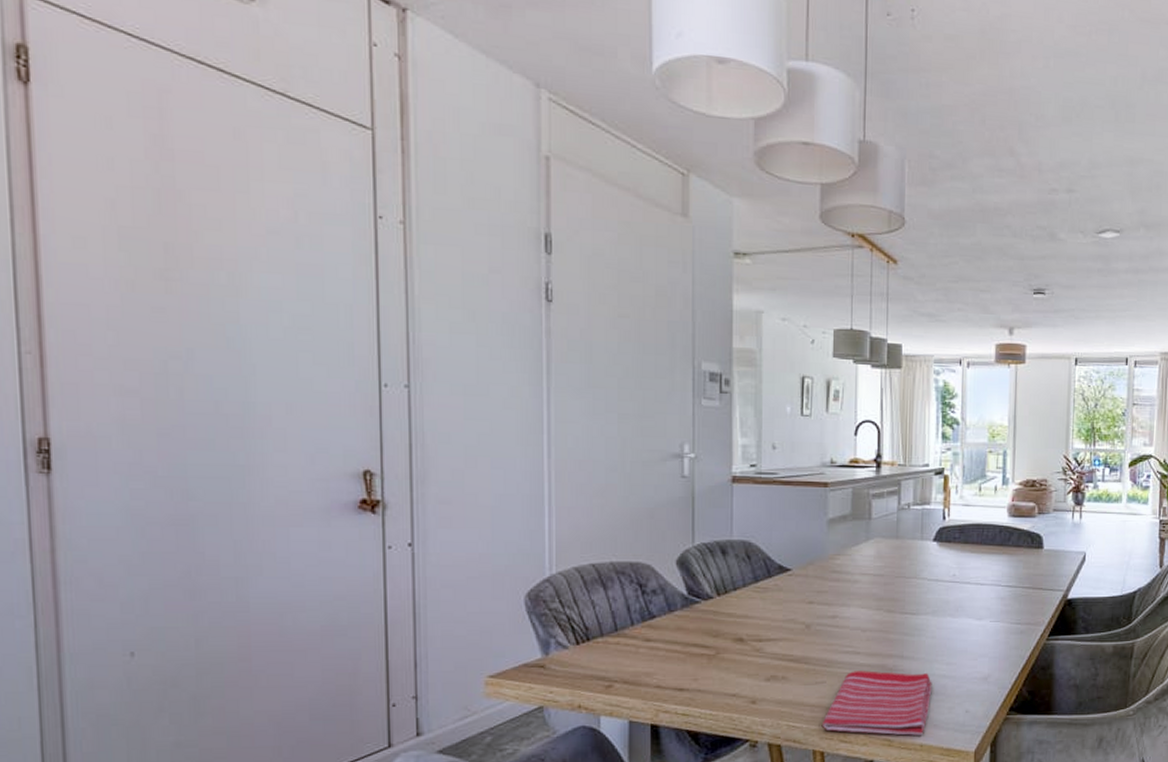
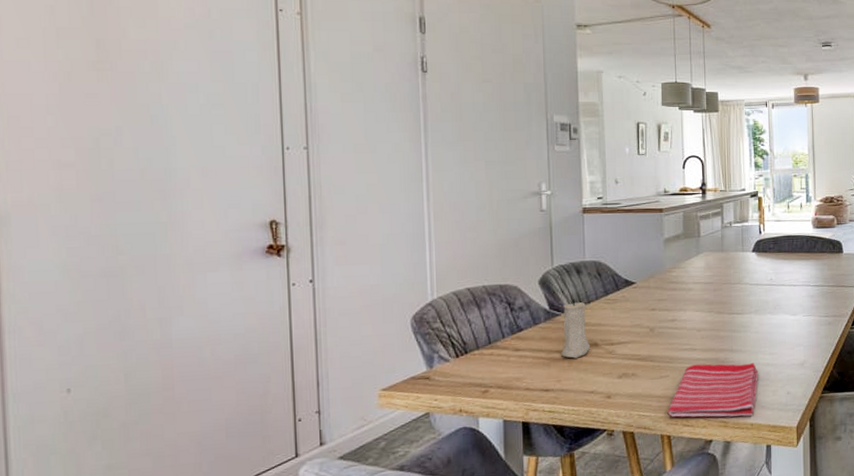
candle: none [700,583,735,654] -> present [561,298,591,359]

